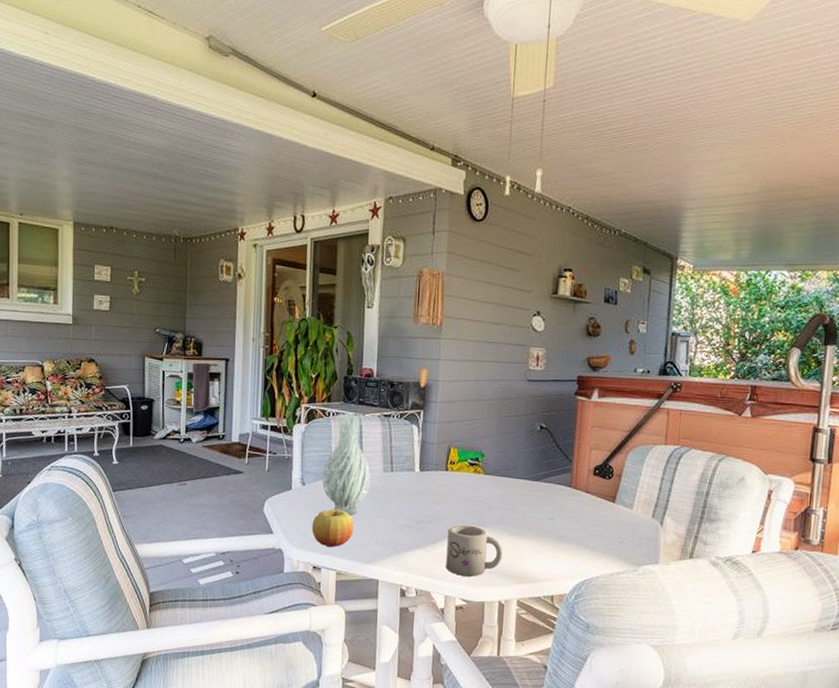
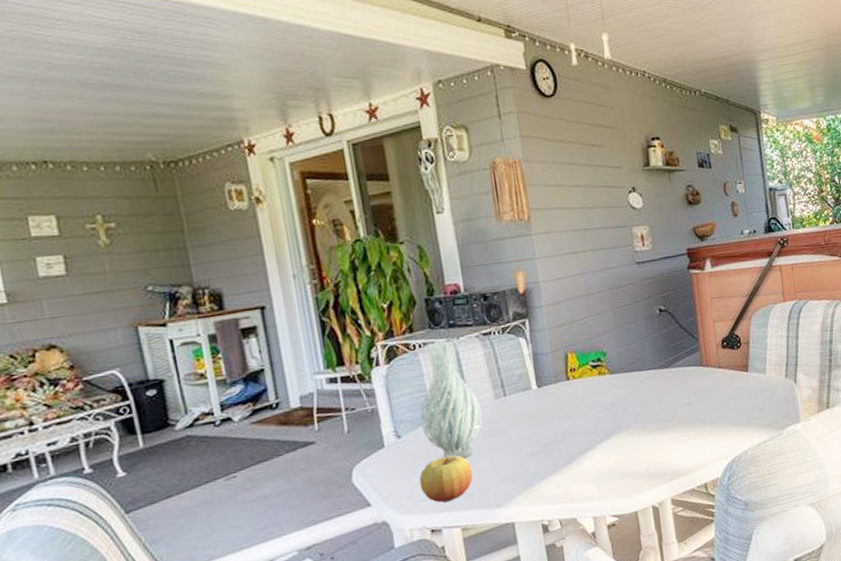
mug: present [446,524,503,577] -> none [582,432,647,492]

